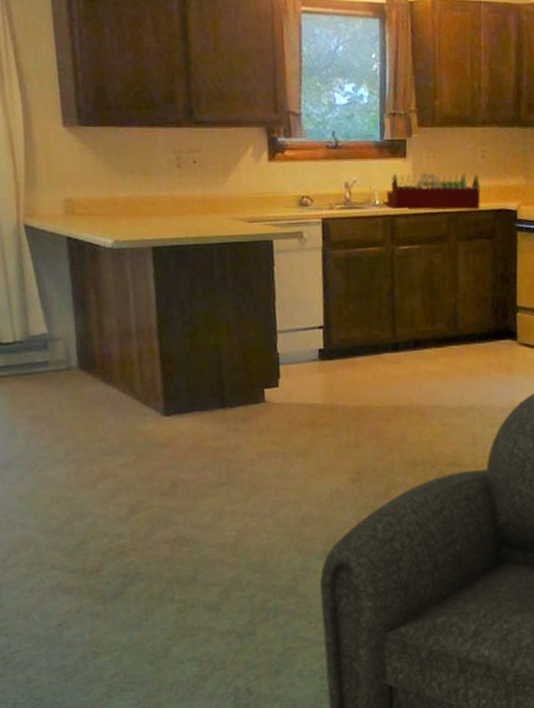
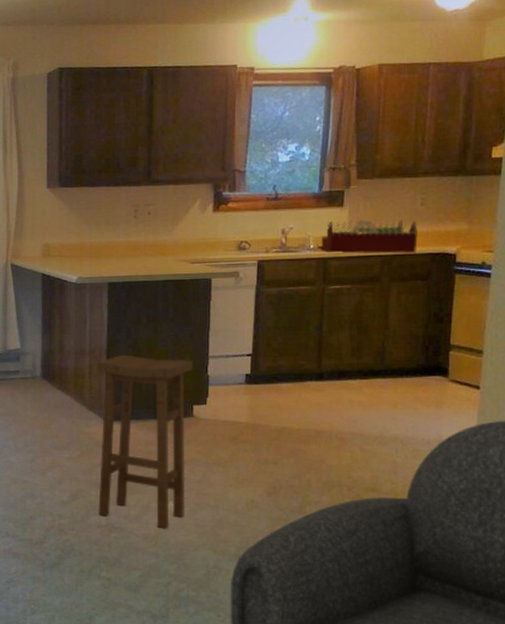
bar stool: none [147,333,265,534] -> present [97,354,193,528]

